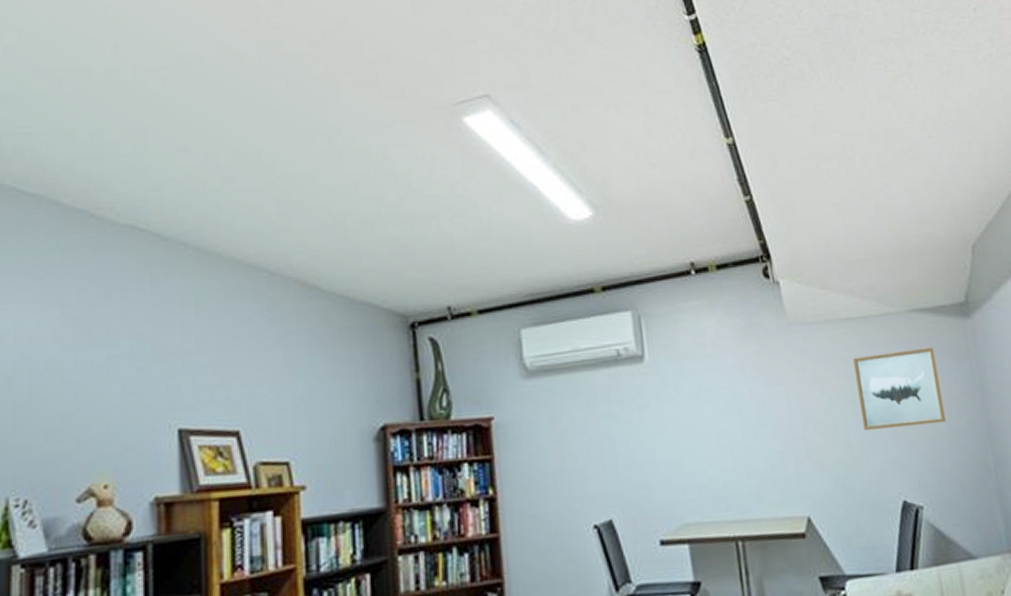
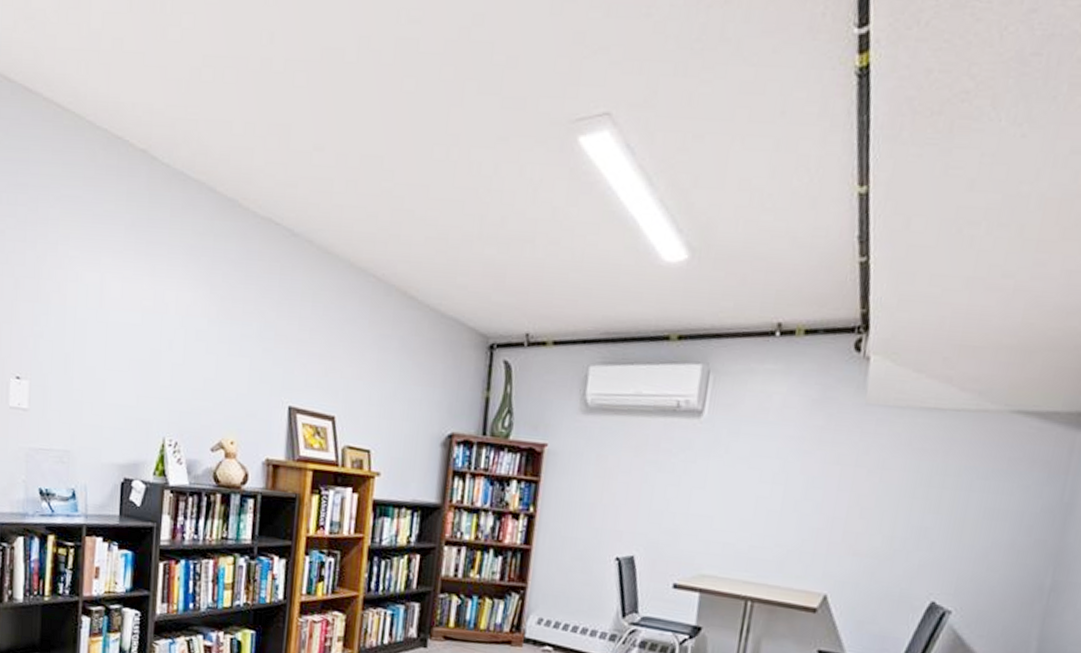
wall art: present [853,347,946,431] -> none [913,450,1027,536]

